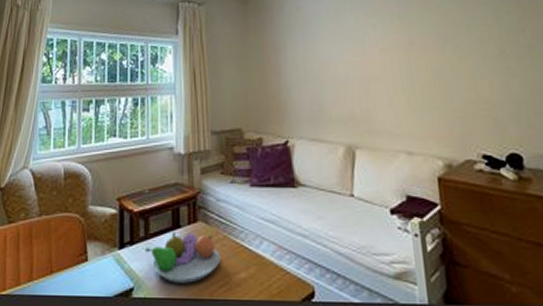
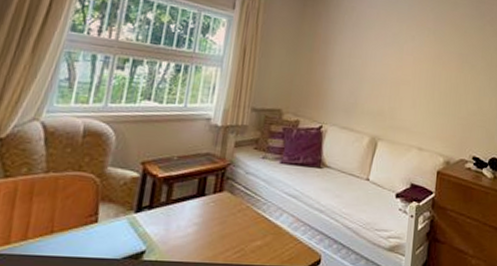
fruit bowl: present [144,230,220,283] -> none [163,198,240,248]

